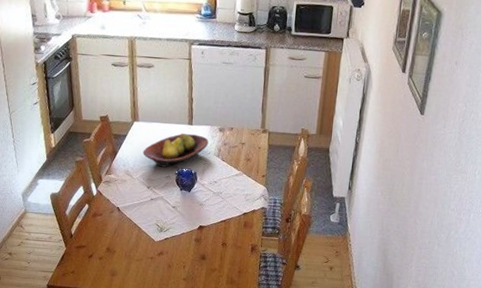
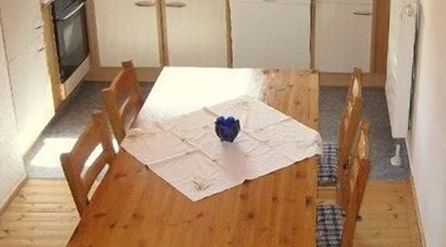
fruit bowl: present [143,132,209,168] -> none [175,77,252,116]

